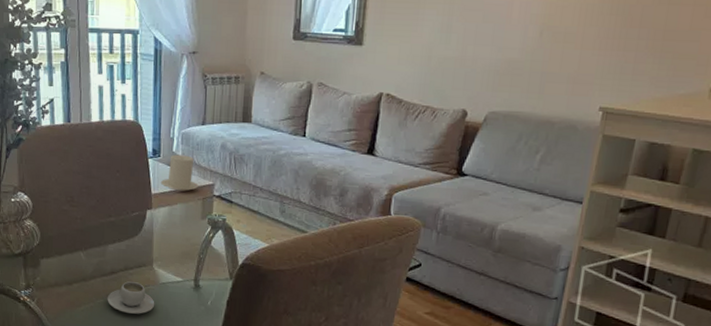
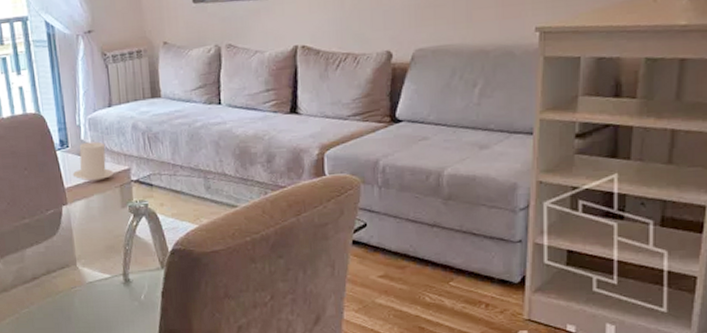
teacup: present [107,281,155,314] -> none [32,285,85,320]

